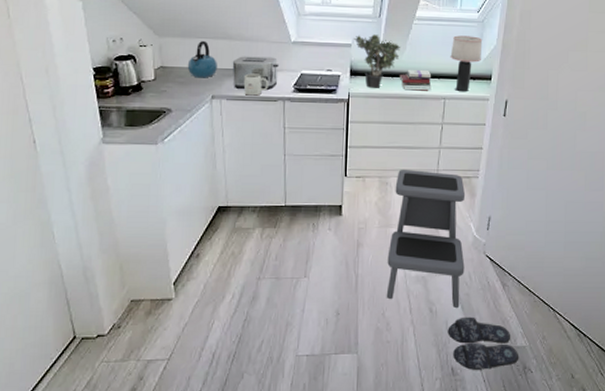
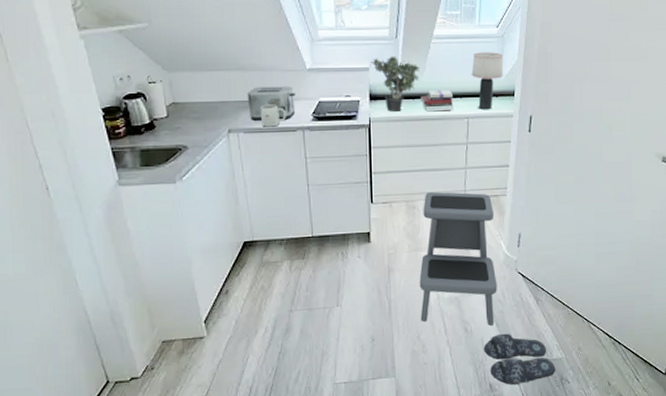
kettle: present [187,41,218,78] -> none [200,74,233,112]

